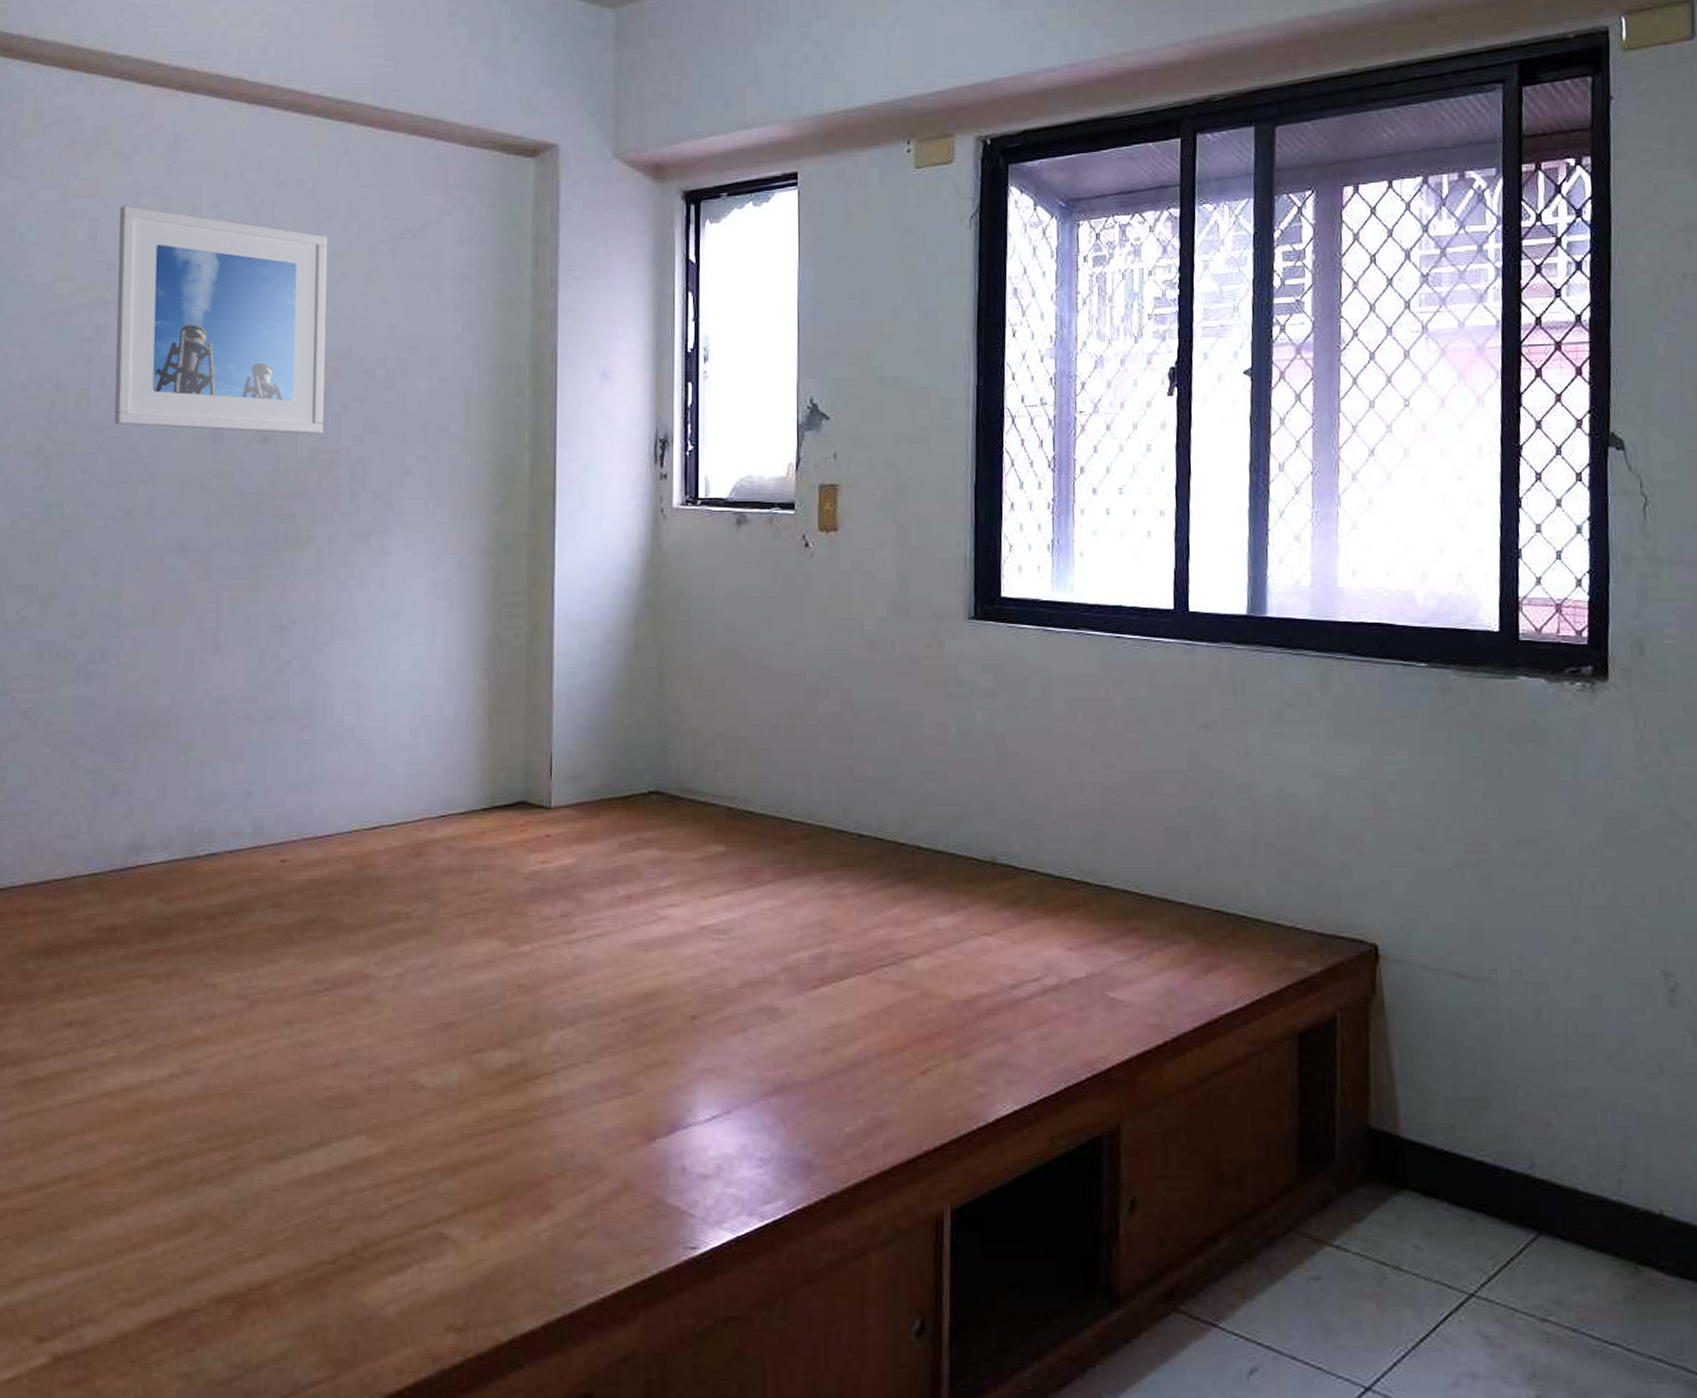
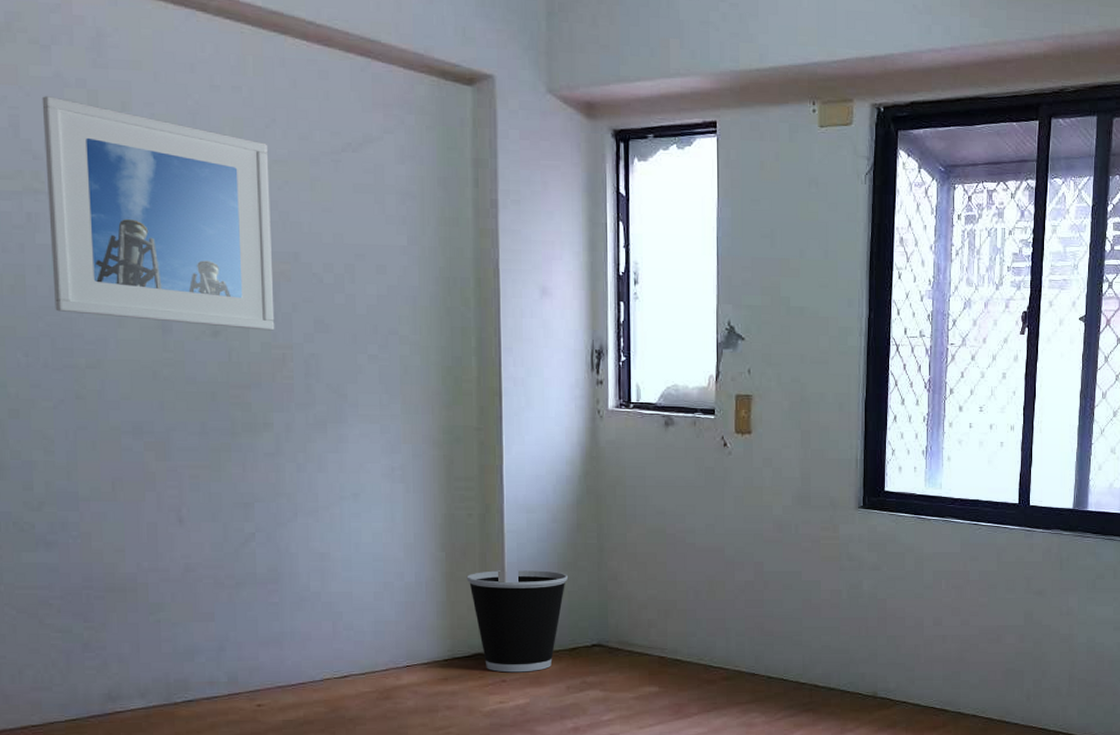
wastebasket: none [510,701,623,825] -> present [466,570,568,673]

